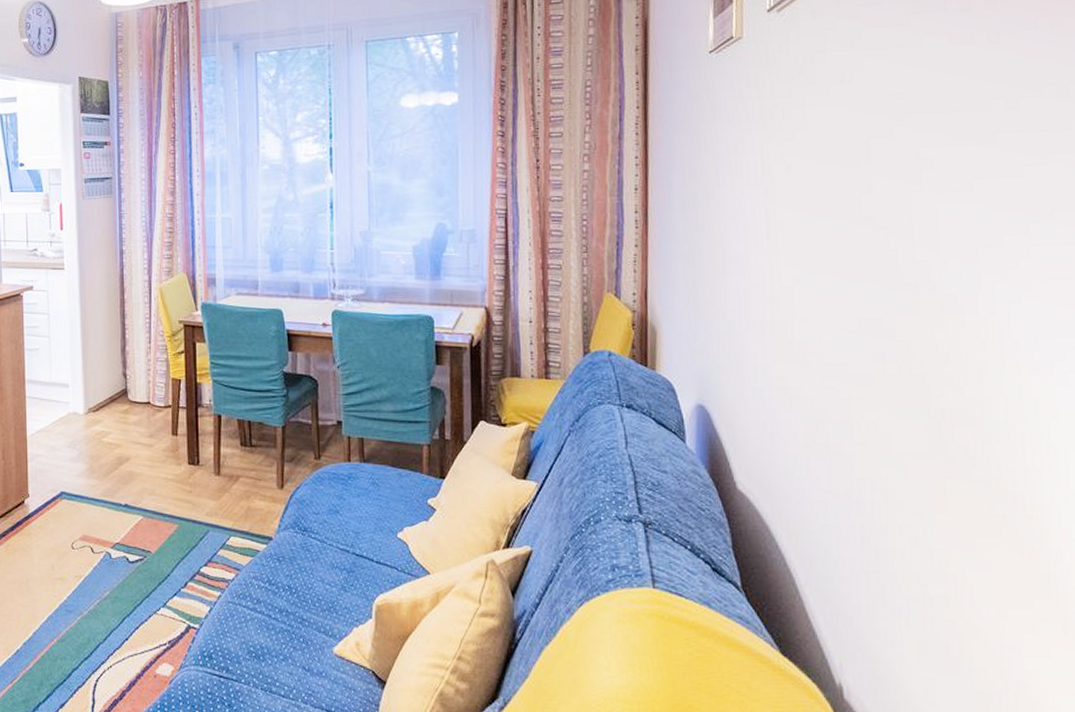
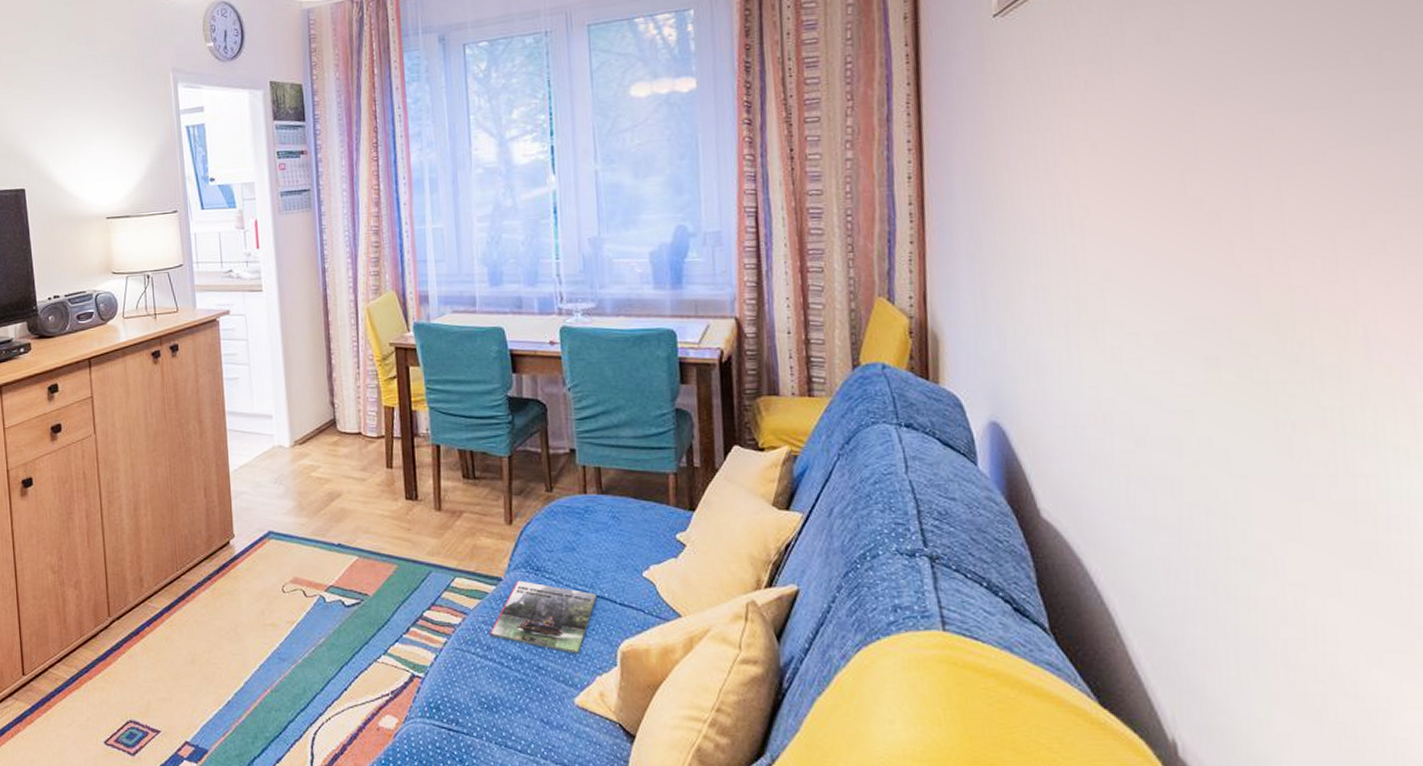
magazine: none [260,539,356,608] -> present [490,580,597,654]

